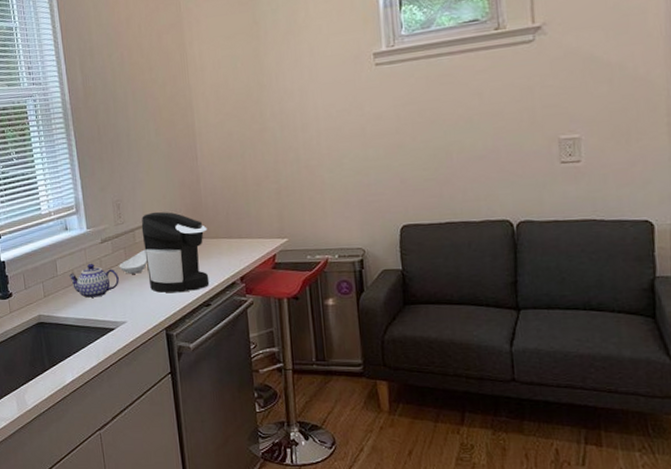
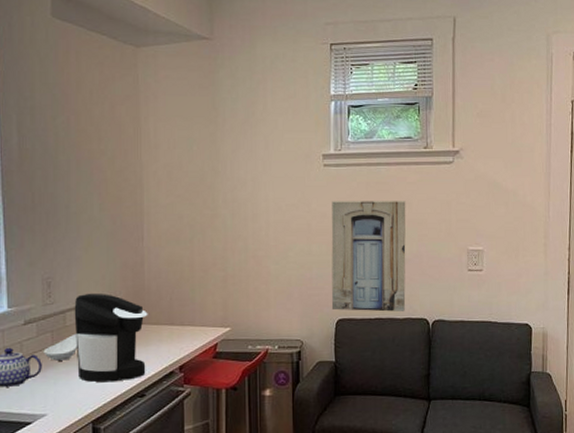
wall art: none [387,92,482,216] -> present [331,201,406,312]

